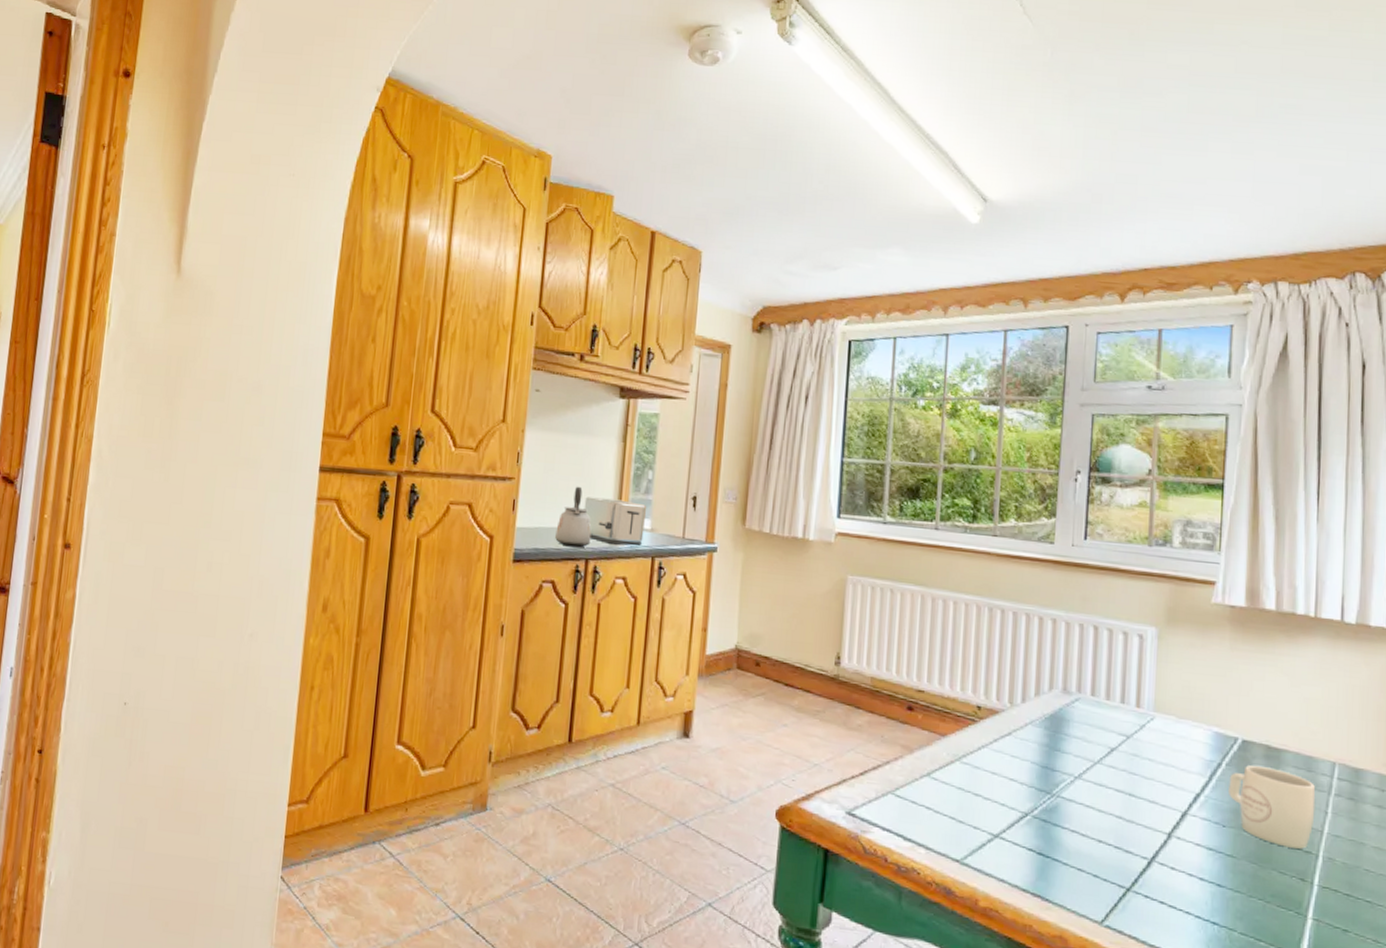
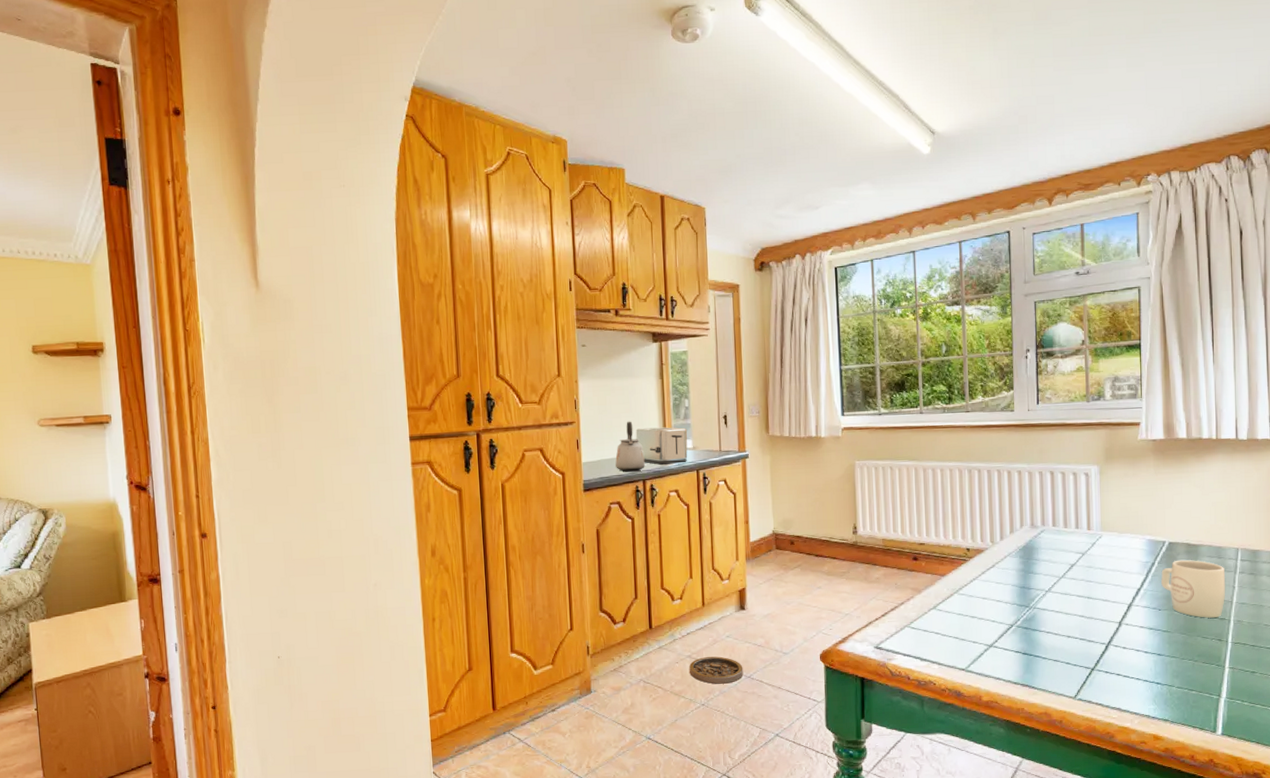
pet bowl: none [610,789,678,828] -> present [689,656,744,684]

